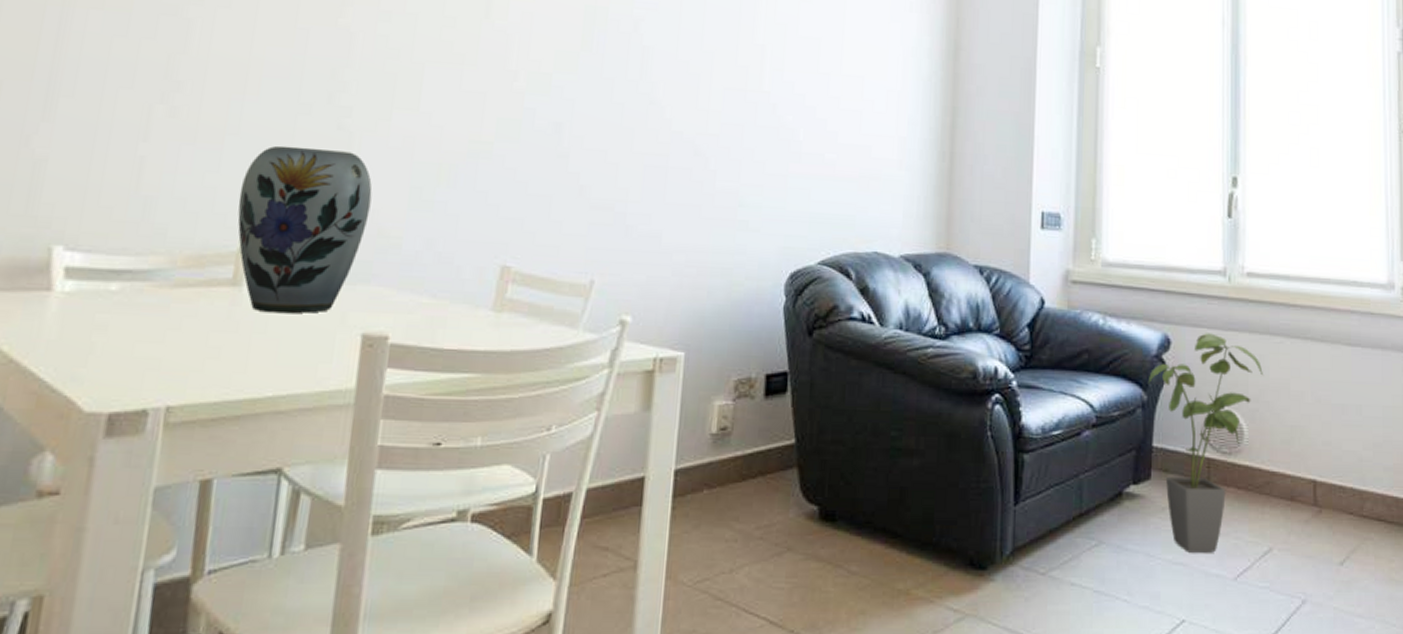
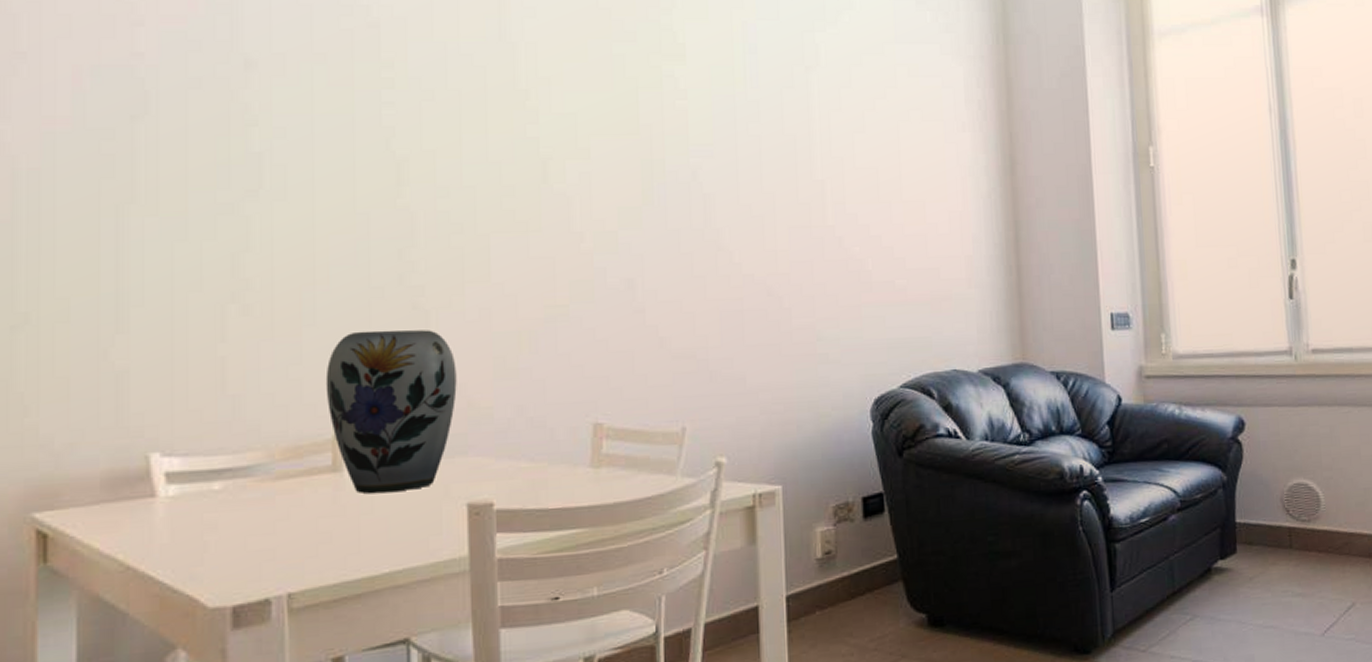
house plant: present [1147,333,1263,553] -> none [1226,410,1334,616]

